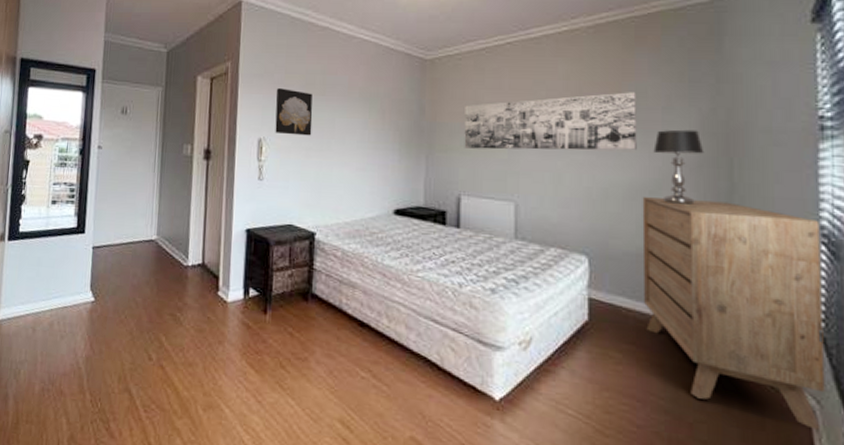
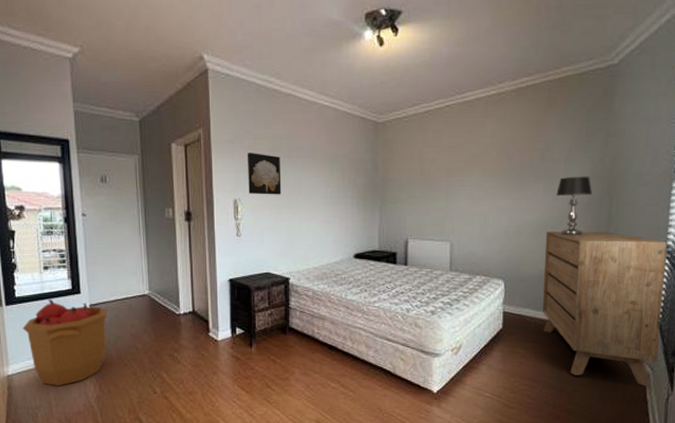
trash can: none [20,237,111,339] -> present [22,299,108,386]
wall art: present [464,92,637,151] -> none [410,146,546,199]

